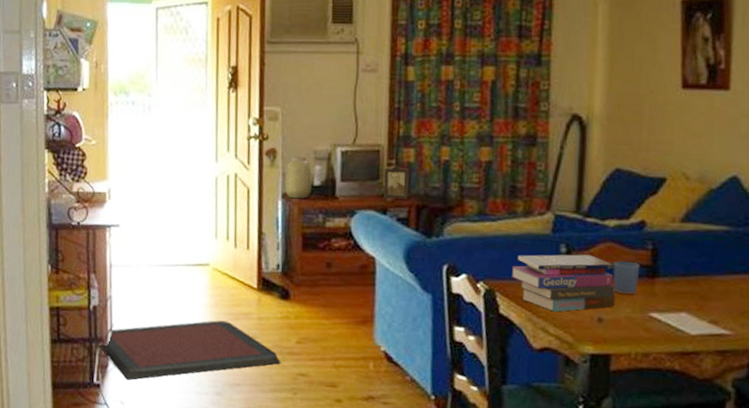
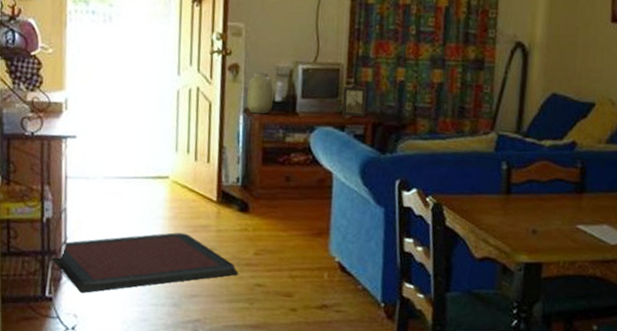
books: present [512,254,616,312] -> none [458,171,549,225]
mug: present [613,261,640,295] -> none [547,177,571,209]

